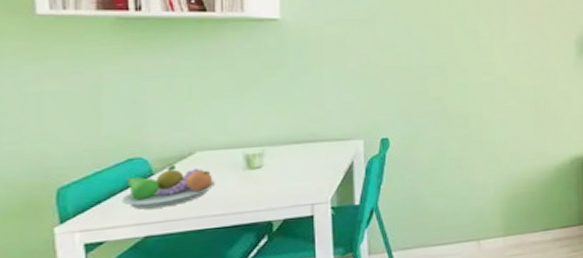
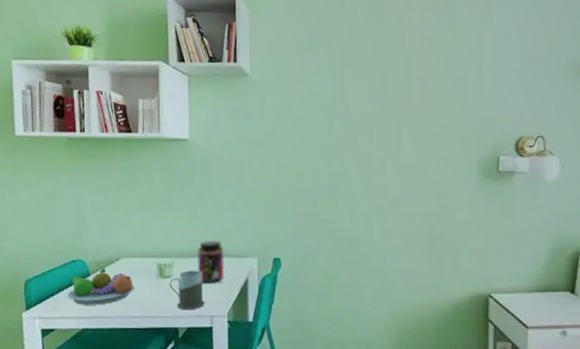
mug: none [259,157,304,201] -> present [169,270,205,310]
jar: none [294,125,327,171] -> present [198,240,225,284]

